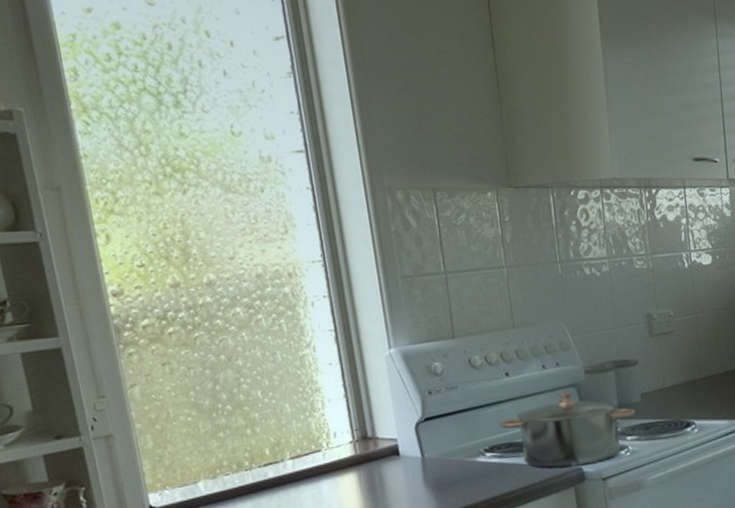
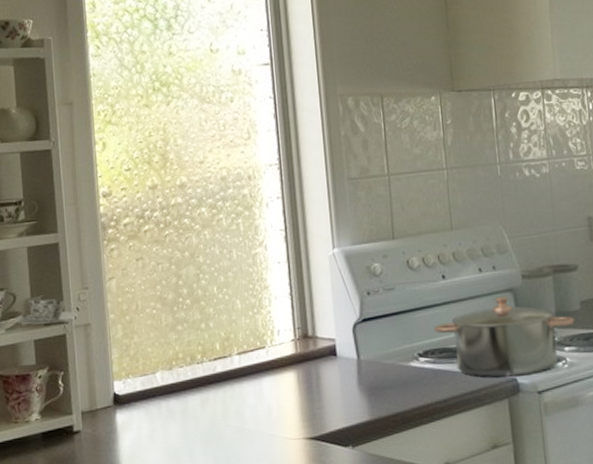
teacup: none [15,406,97,439] -> present [15,295,79,325]

